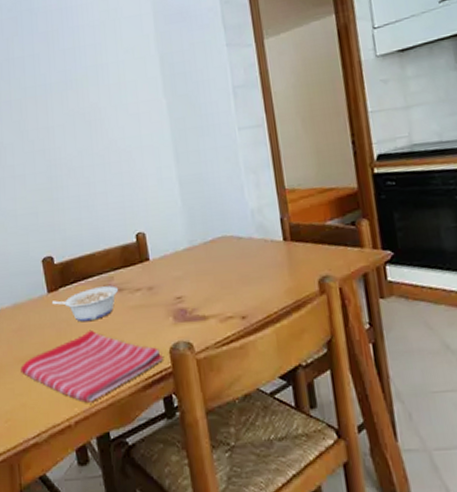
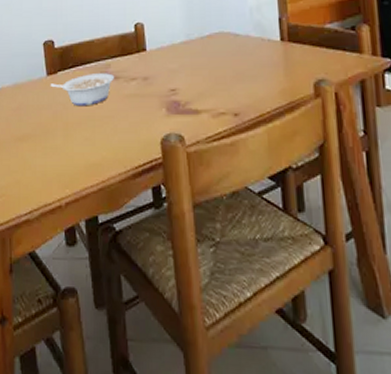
dish towel: present [20,329,163,403] -> none [17,114,154,185]

